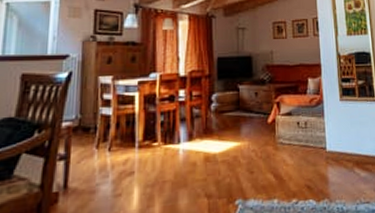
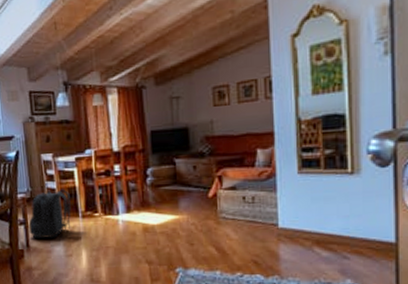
backpack: none [70,115,127,177] -> present [28,189,71,239]

